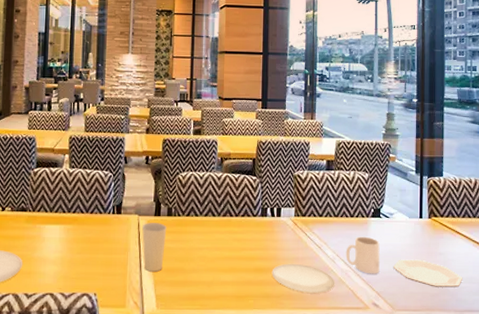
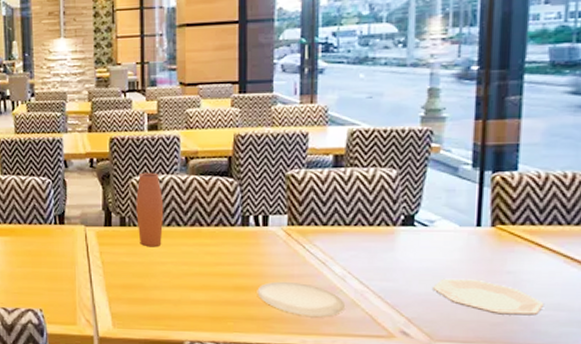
cup: present [142,223,167,272] -> none [91,234,120,288]
vase: none [181,169,203,235] -> present [136,172,164,247]
cup: present [345,236,380,274] -> none [361,249,413,297]

